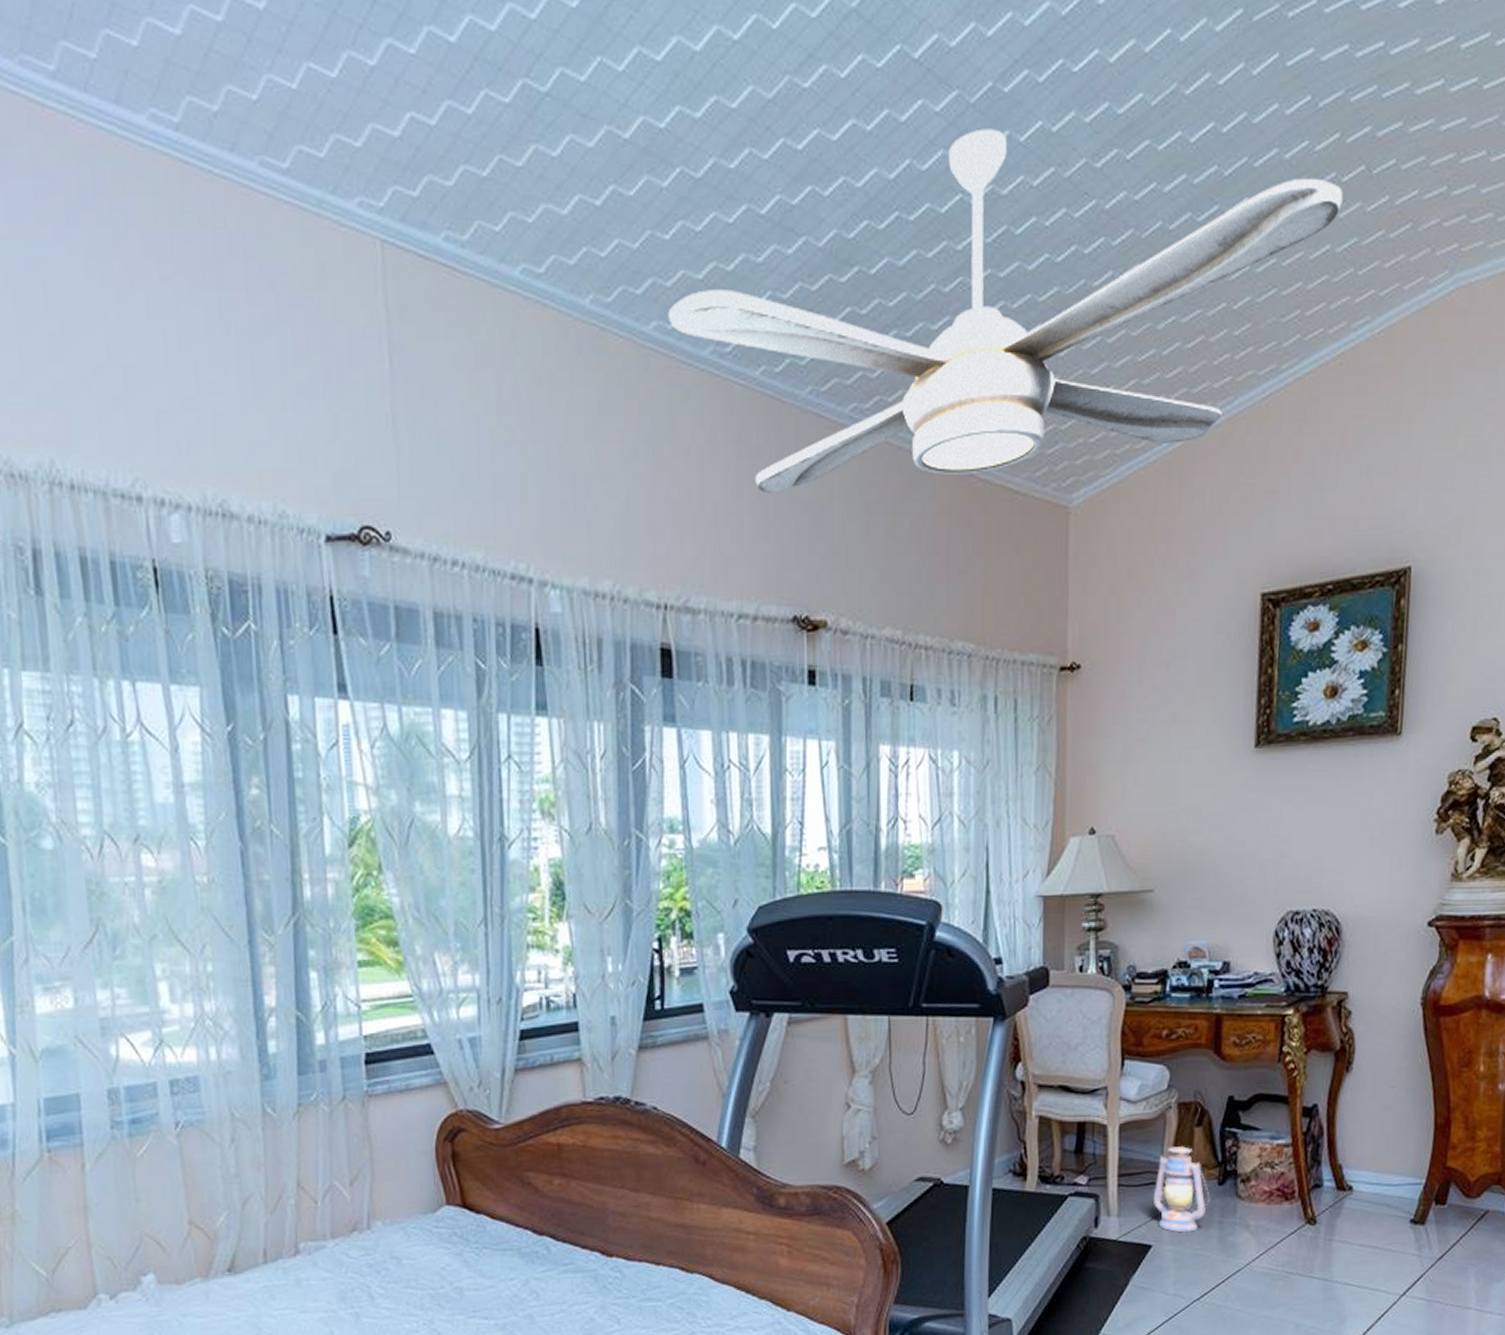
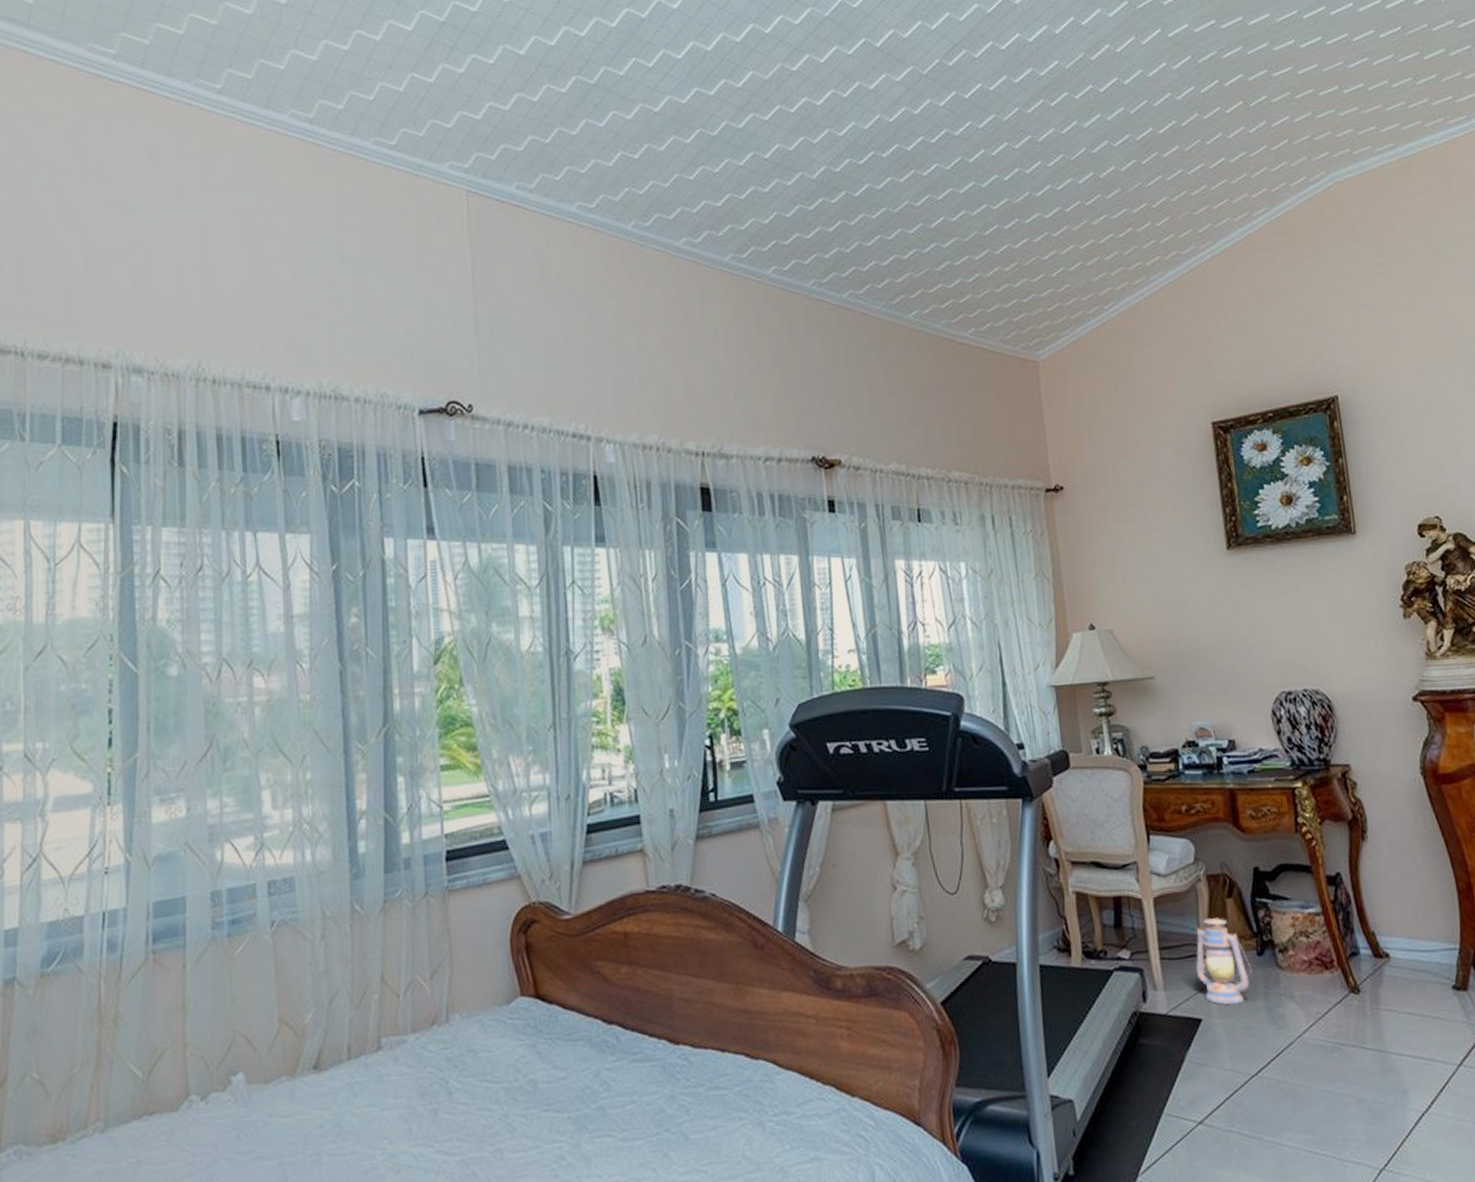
ceiling fan: present [667,128,1343,494] -> none [694,91,1229,362]

